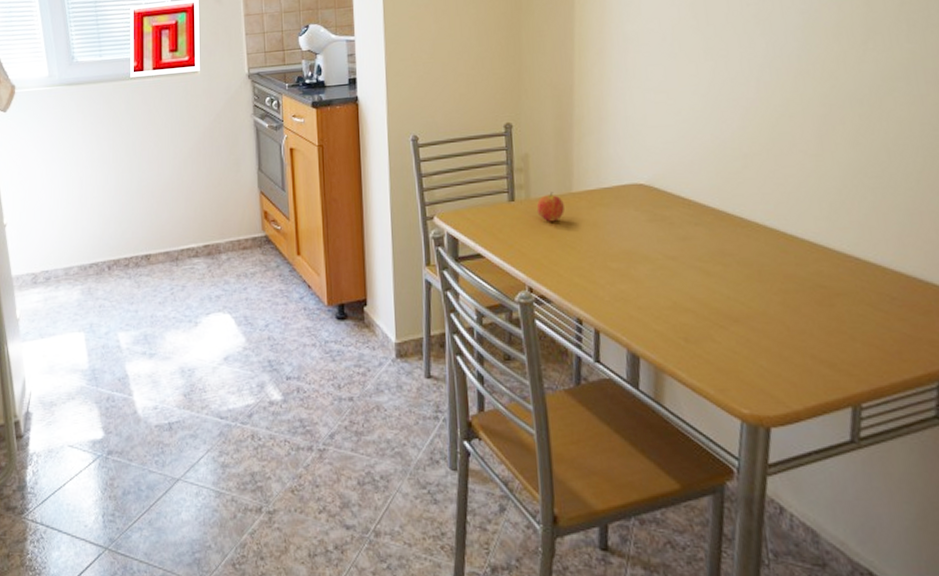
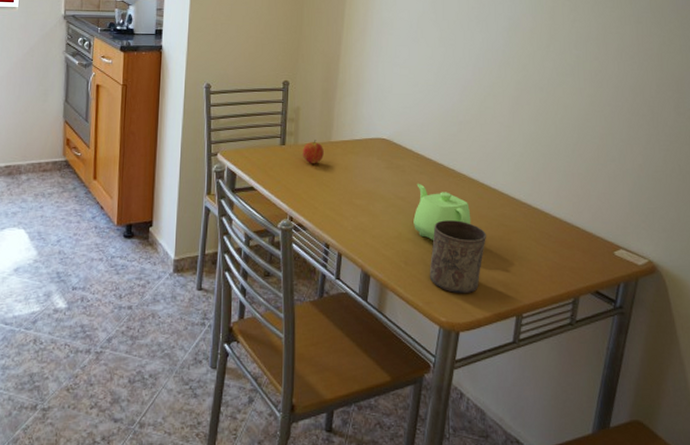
teapot: none [691,237,774,310] -> present [413,183,471,240]
cup: none [720,283,799,379] -> present [429,220,487,294]

